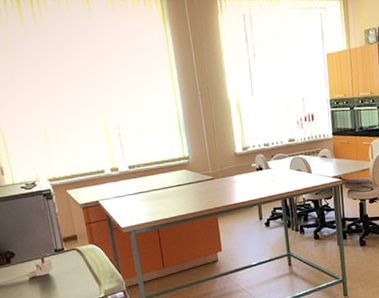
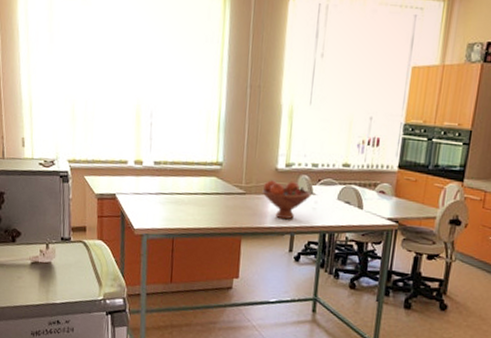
fruit bowl: none [227,161,268,194] -> present [262,180,312,220]

